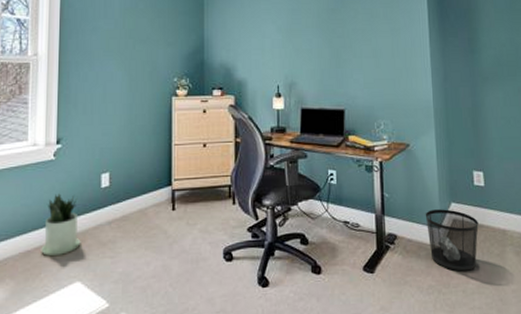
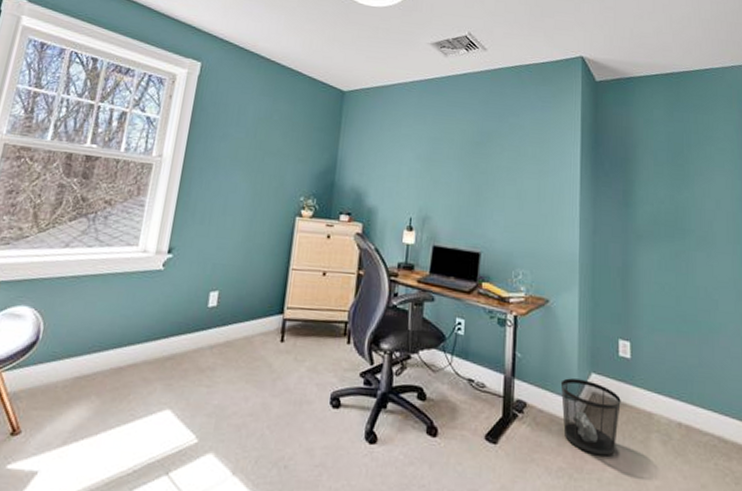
planter: present [41,193,81,256] -> none [133,307,181,377]

